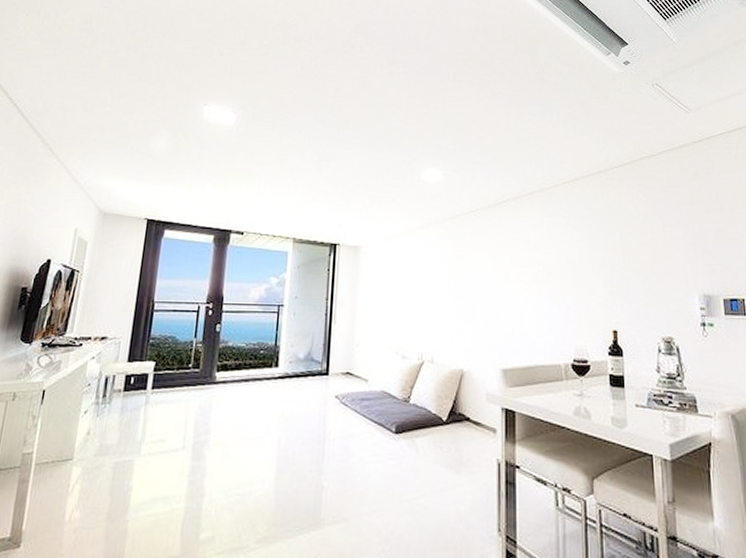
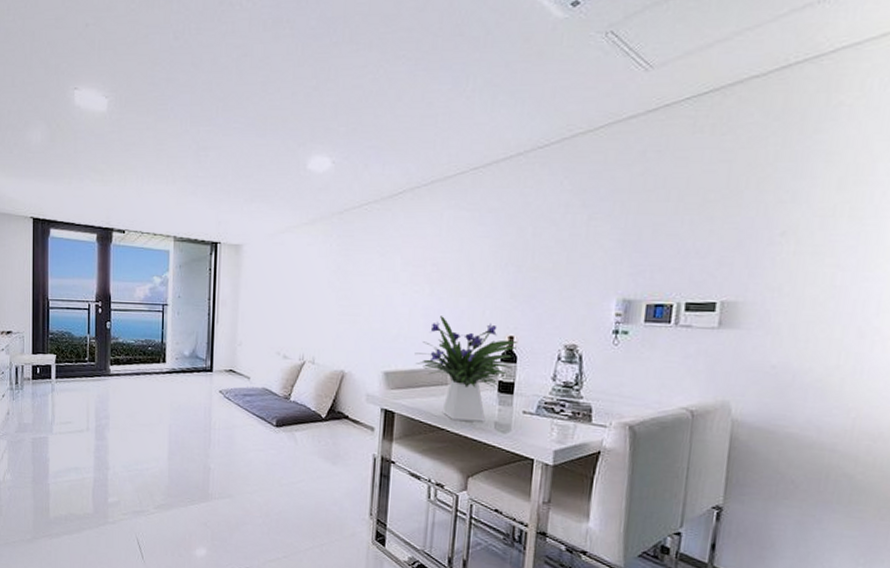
flower arrangement: none [529,312,622,417] -> present [415,316,517,422]

